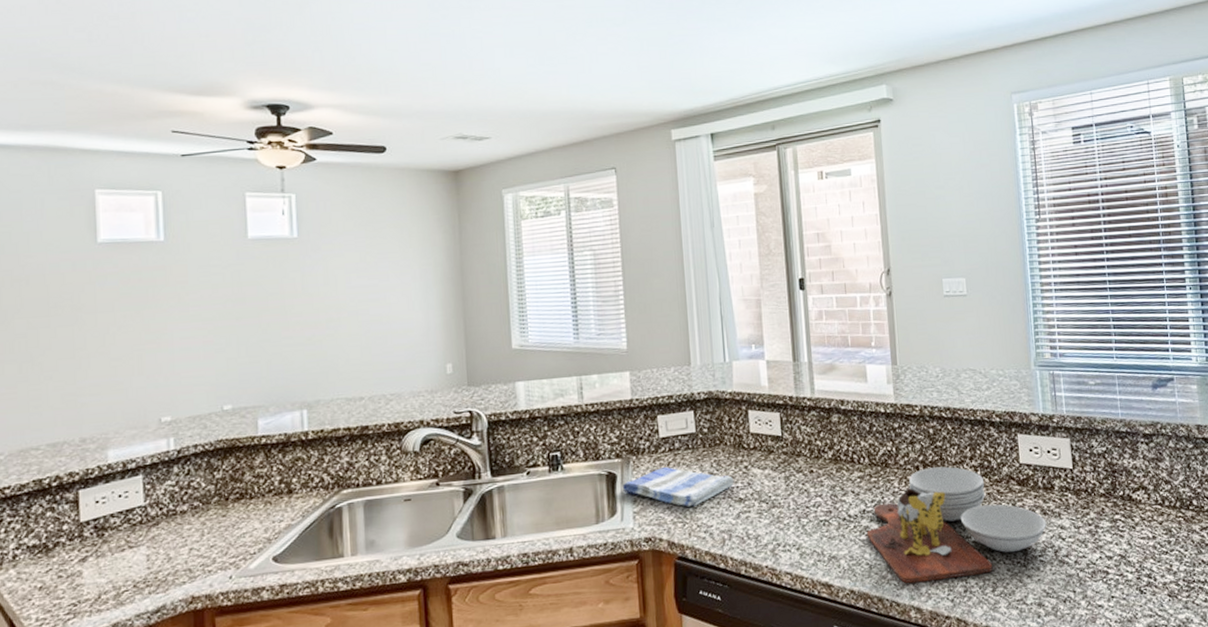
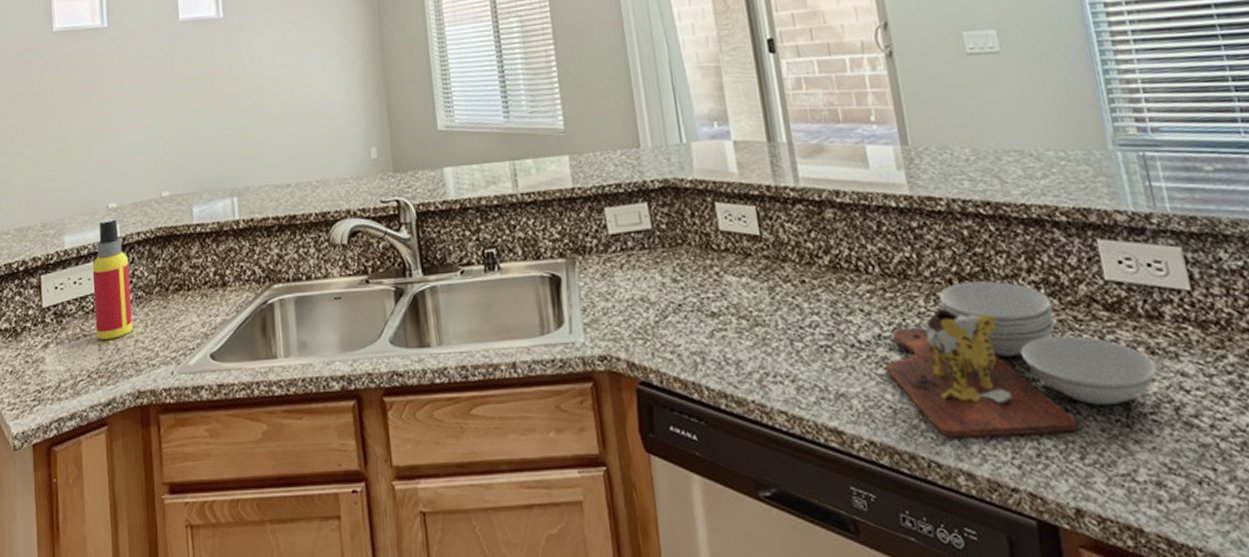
spray bottle: none [141,431,187,551] -> present [92,218,133,340]
dish towel: present [623,467,734,507] -> none [569,270,704,320]

